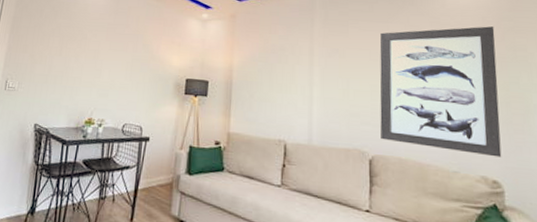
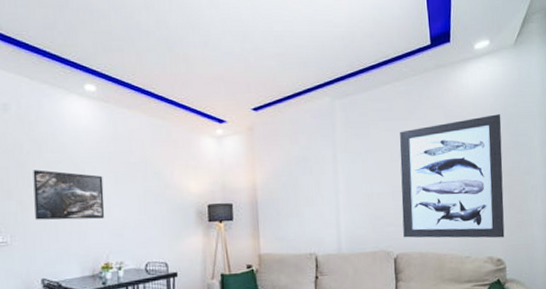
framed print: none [40,31,100,79] -> present [33,169,105,220]

